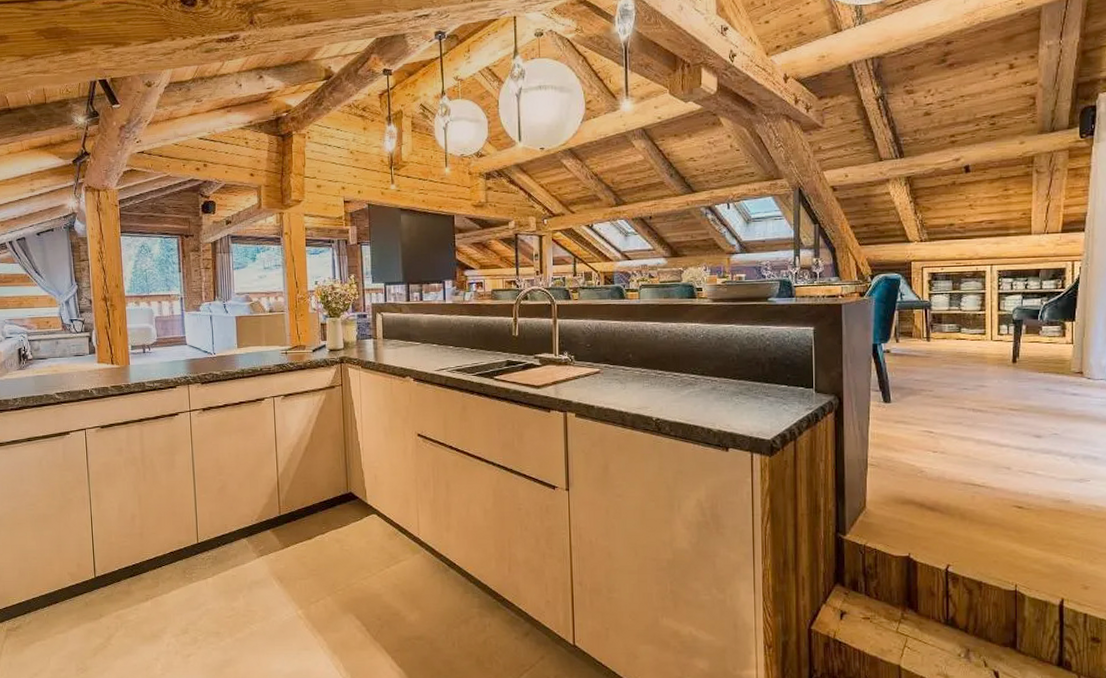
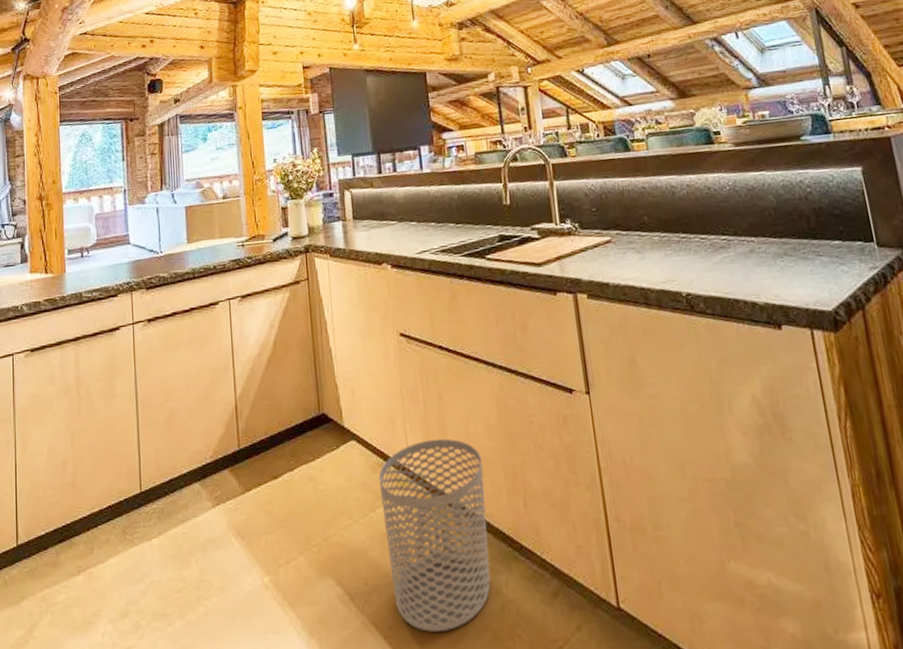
waste bin: none [393,517,478,655] -> present [378,438,491,632]

